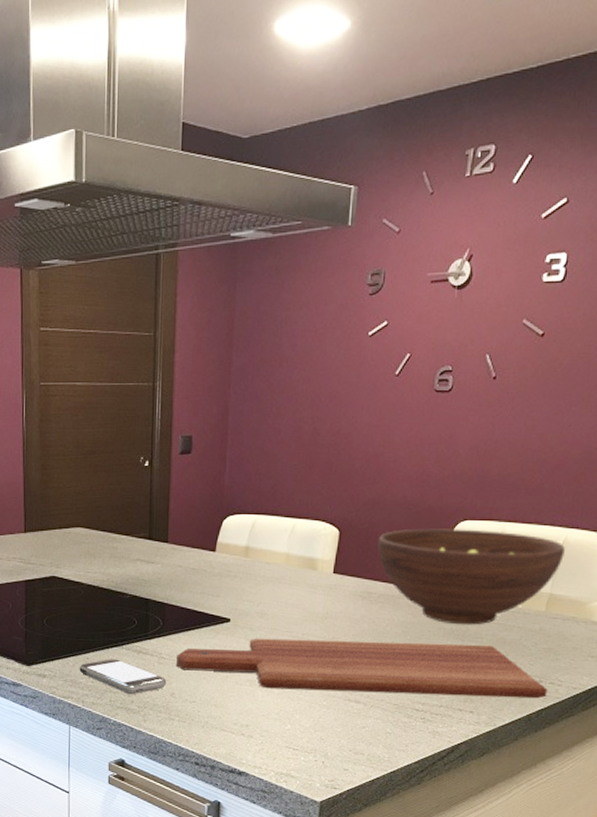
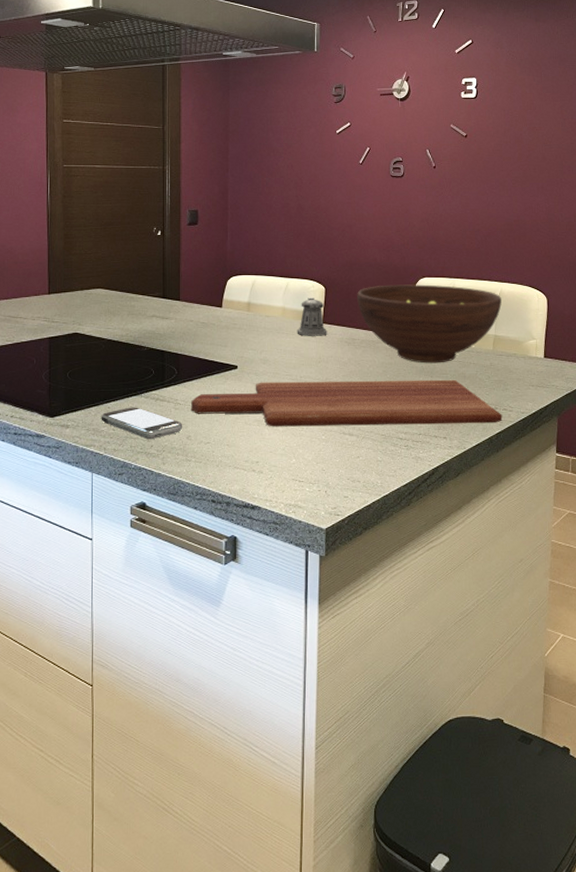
pepper shaker: none [301,542,338,588] -> present [297,297,327,336]

